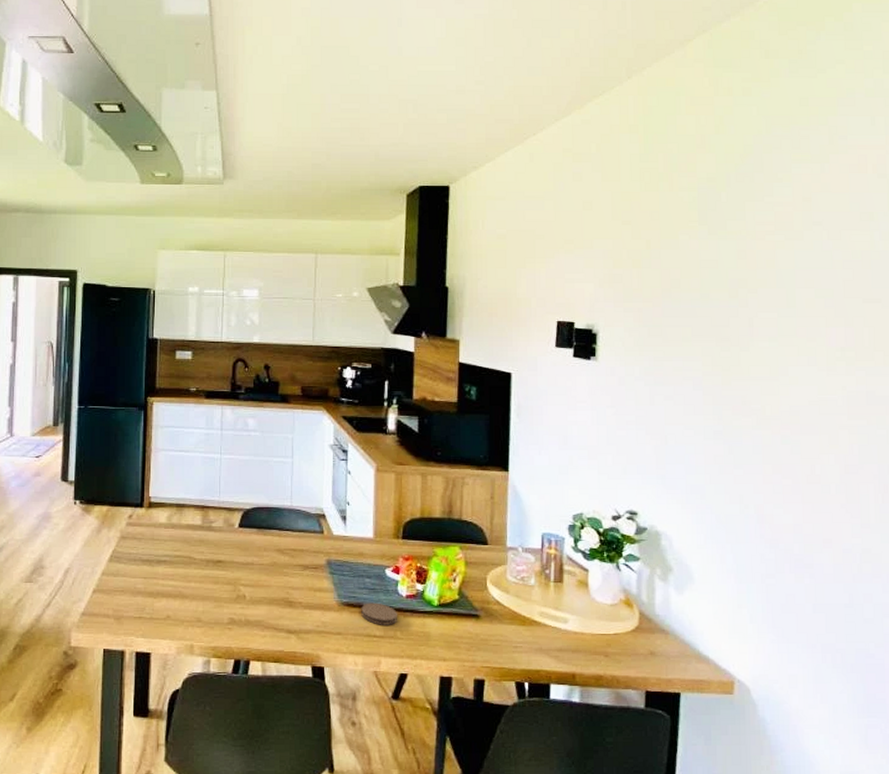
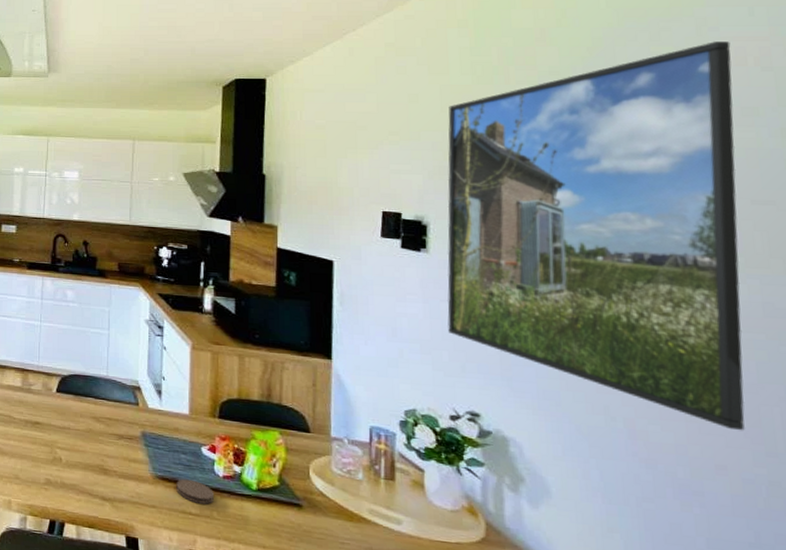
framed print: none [612,150,855,508] -> present [447,41,745,431]

